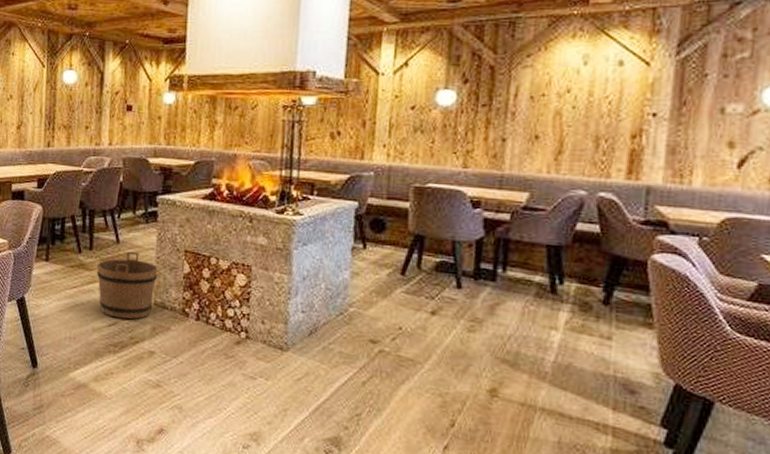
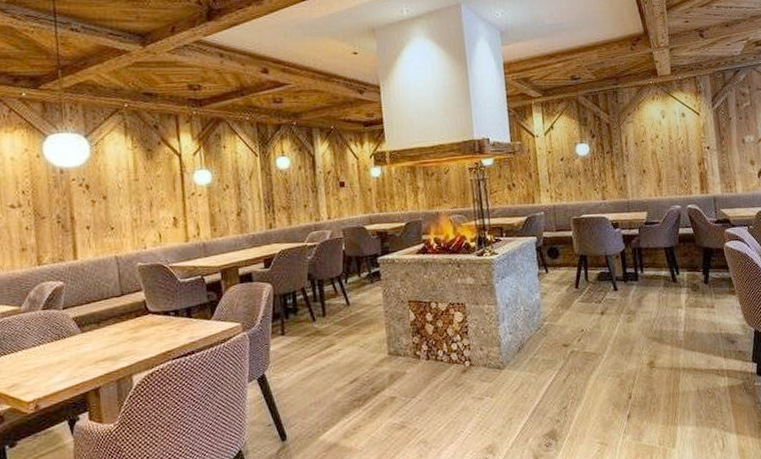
bucket: present [96,251,158,319] -> none [331,310,388,374]

